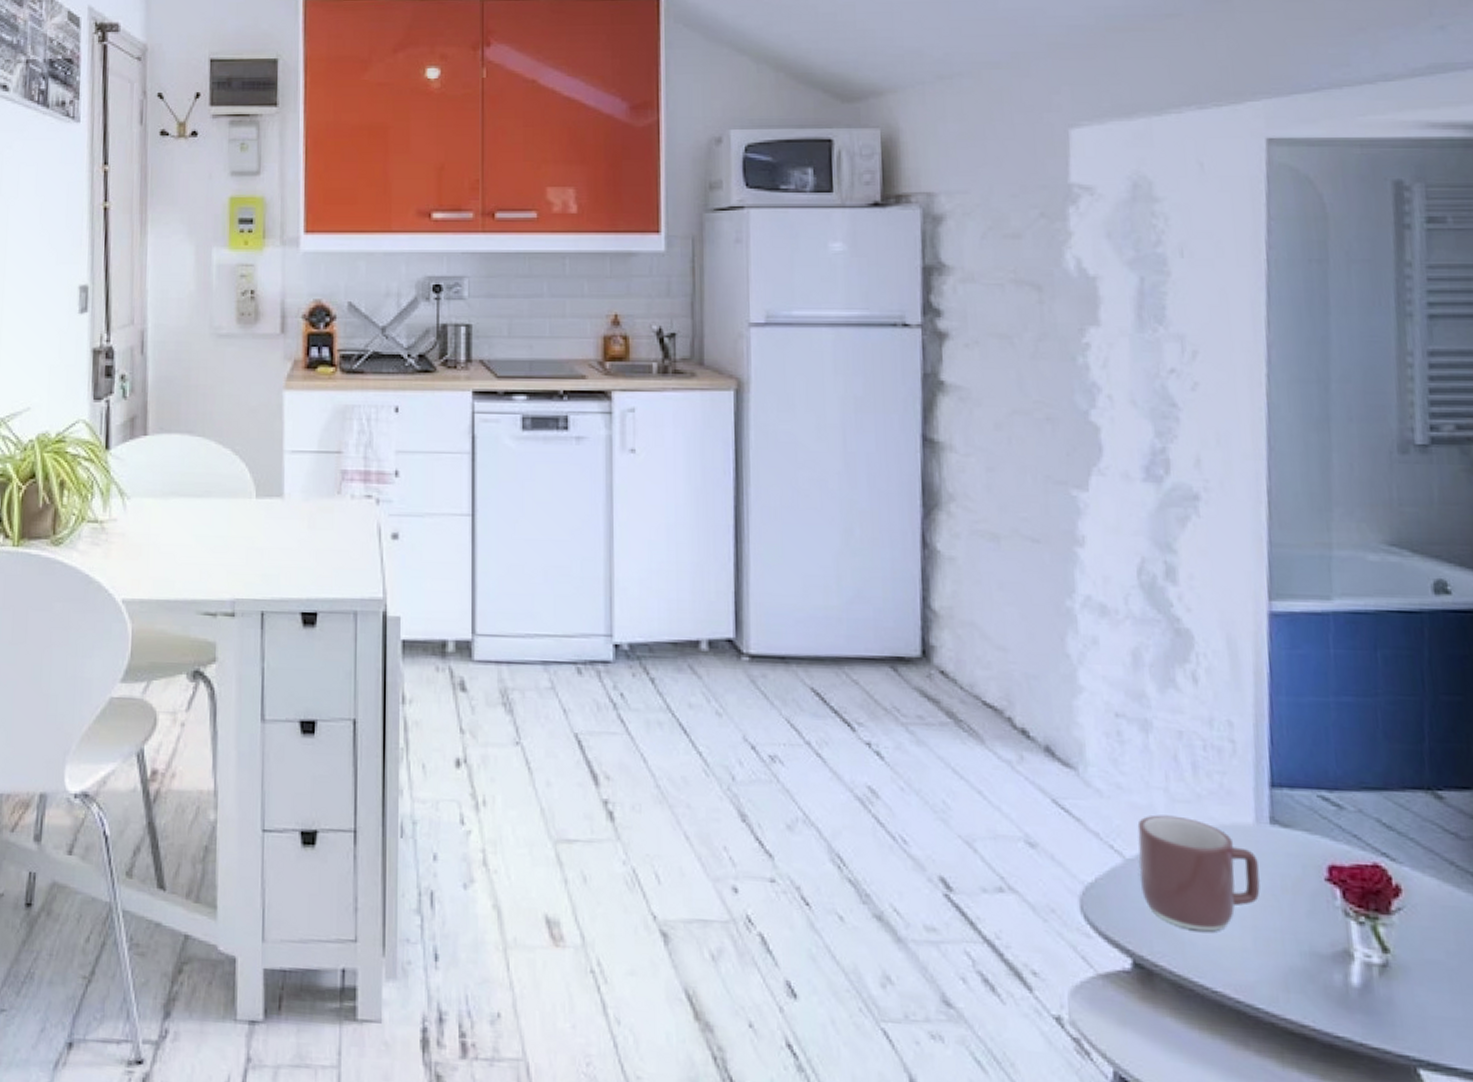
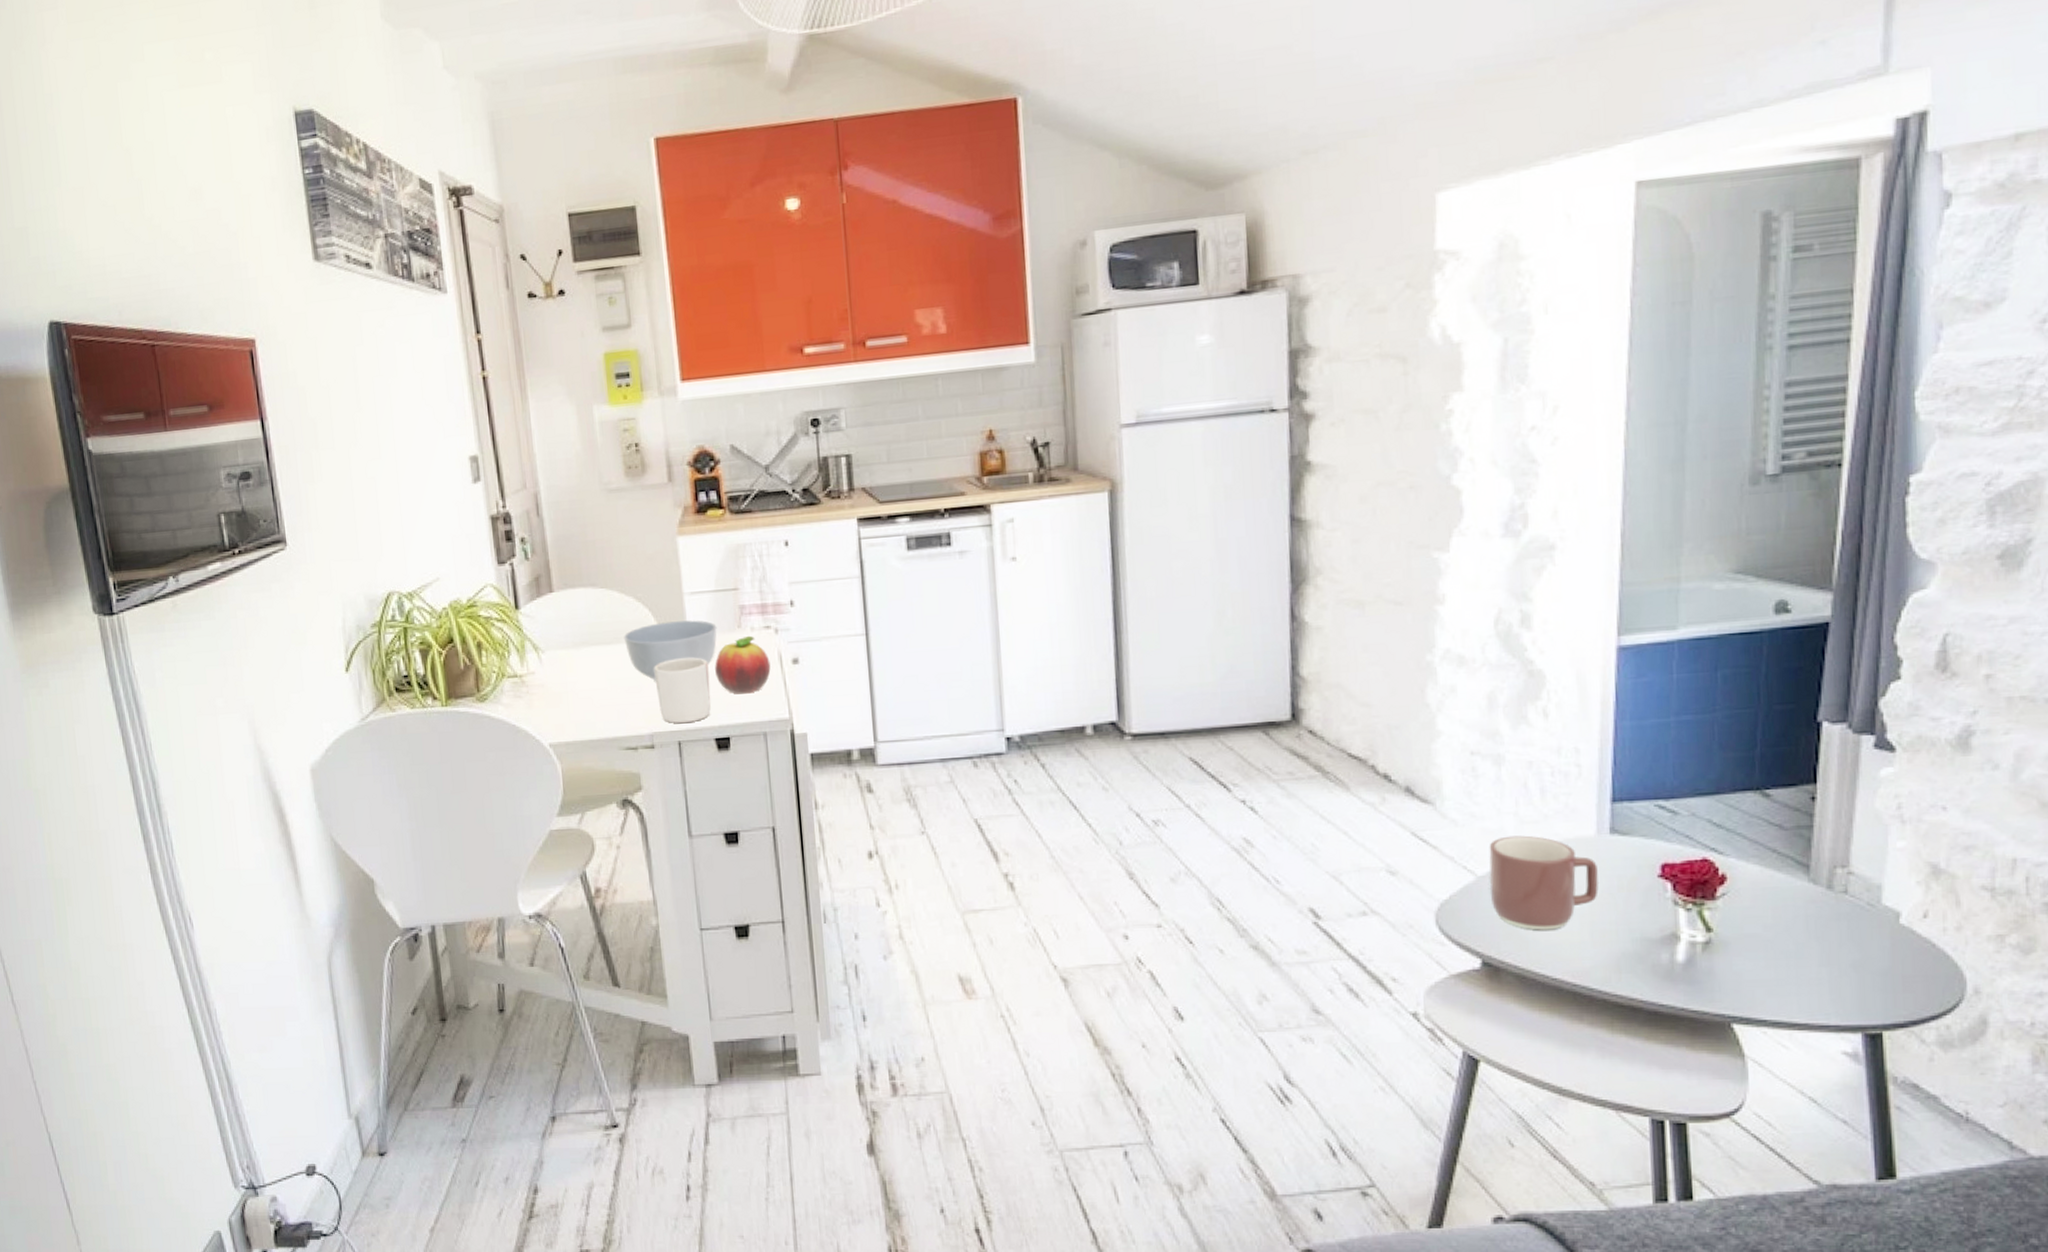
bowl: none [215,479,315,543] -> present [623,620,717,682]
mug: none [244,520,302,592] -> present [654,657,712,724]
fruit: none [309,503,368,567] -> present [715,635,771,694]

